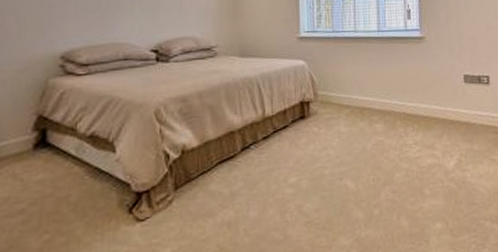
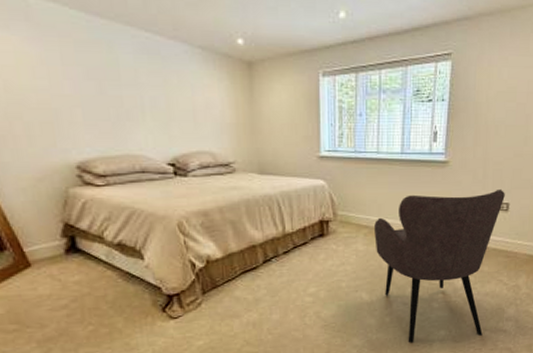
armchair: none [356,61,484,241] -> present [374,188,505,343]

